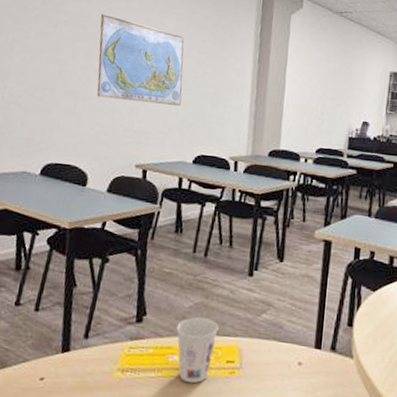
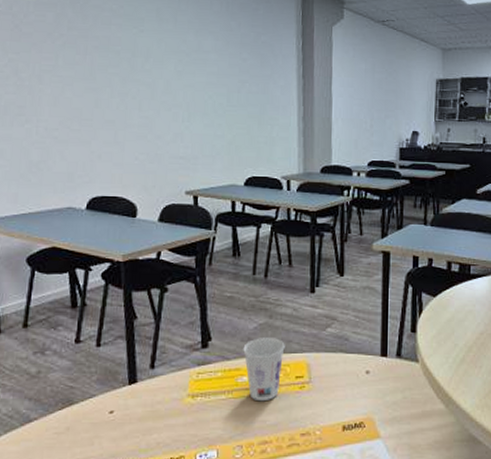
world map: present [97,13,184,106] -> none [132,36,227,128]

